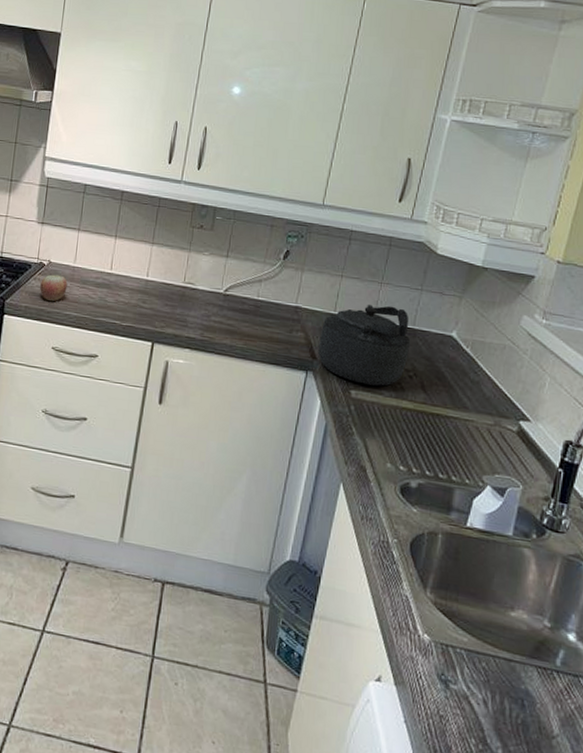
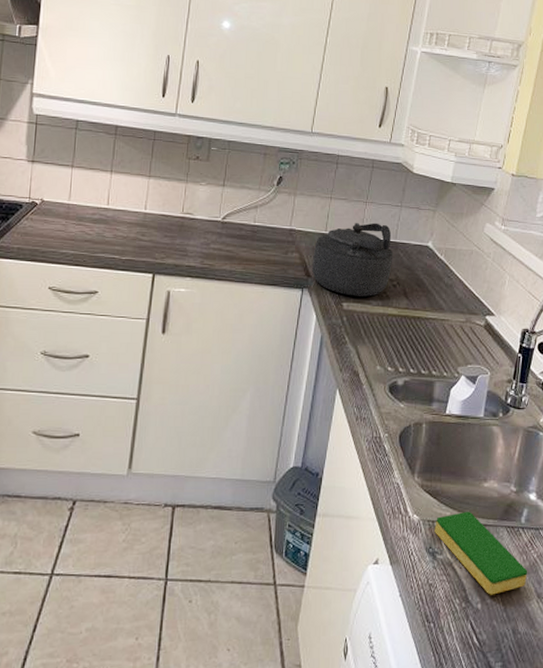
apple: present [40,274,68,301] -> none [33,213,63,240]
dish sponge: none [448,640,563,743] -> present [434,511,528,595]

